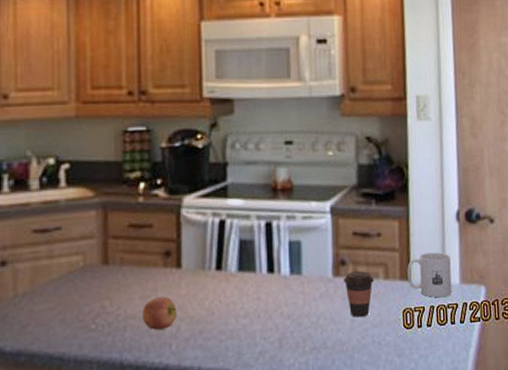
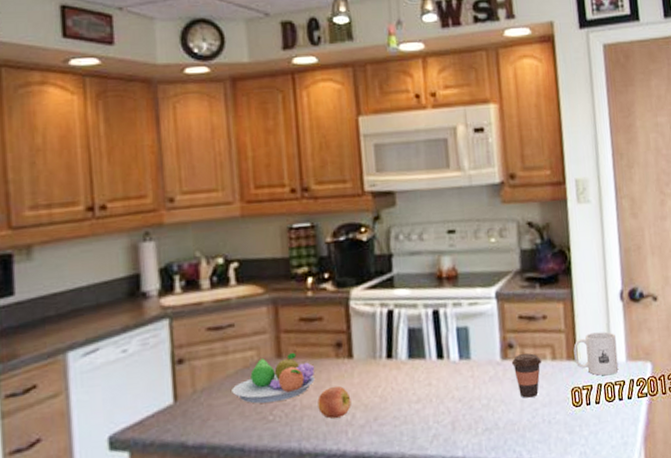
fruit bowl: none [54,259,142,311] -> present [232,352,315,404]

